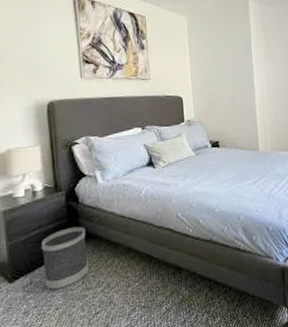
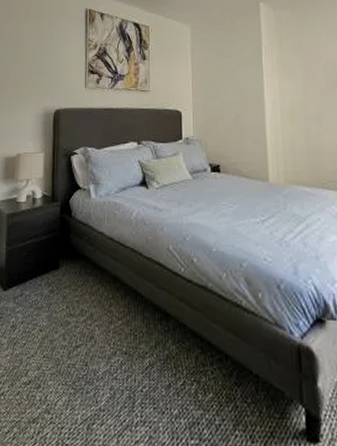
wastebasket: present [40,226,90,291] -> none [33,242,75,309]

